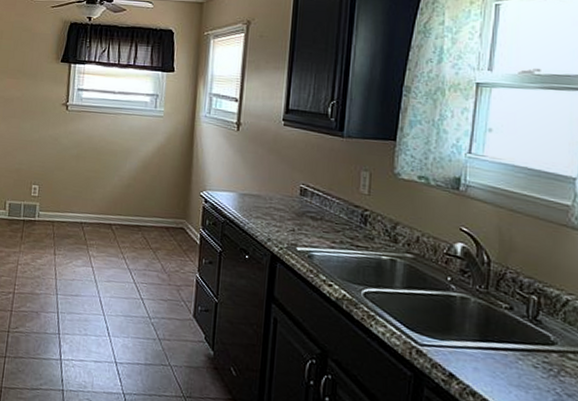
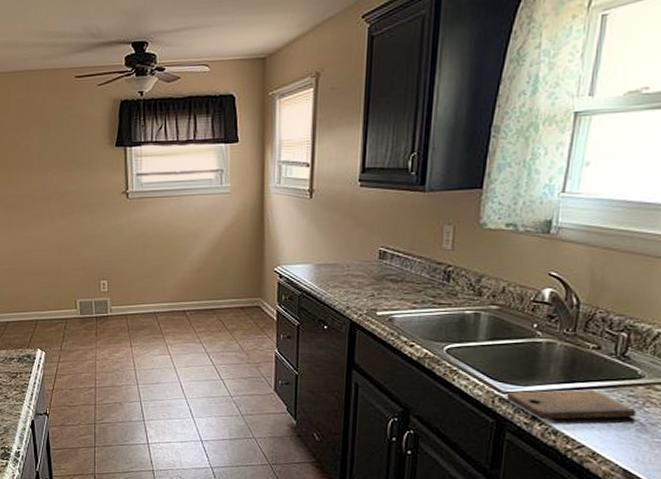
cutting board: none [423,344,552,386] -> present [506,389,636,420]

